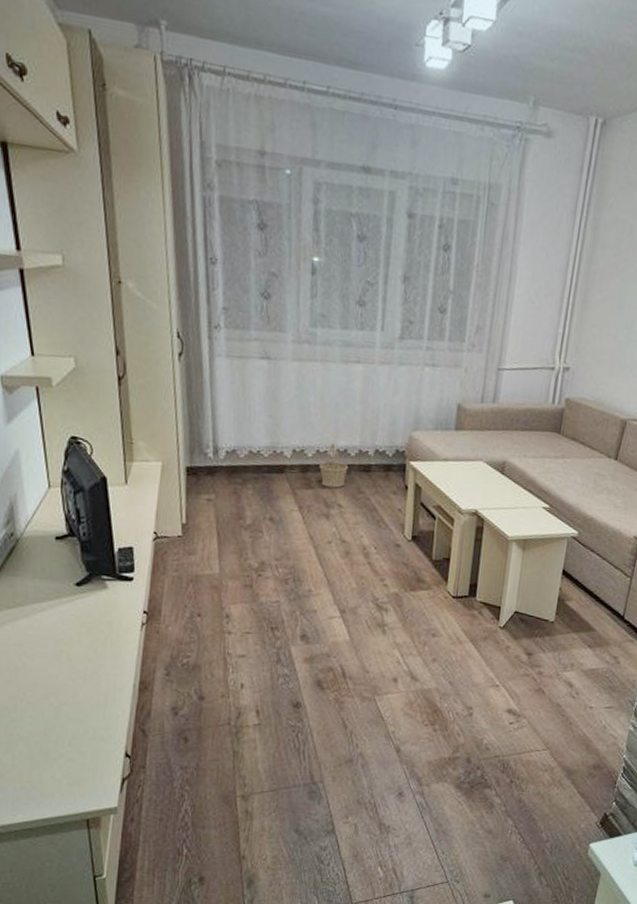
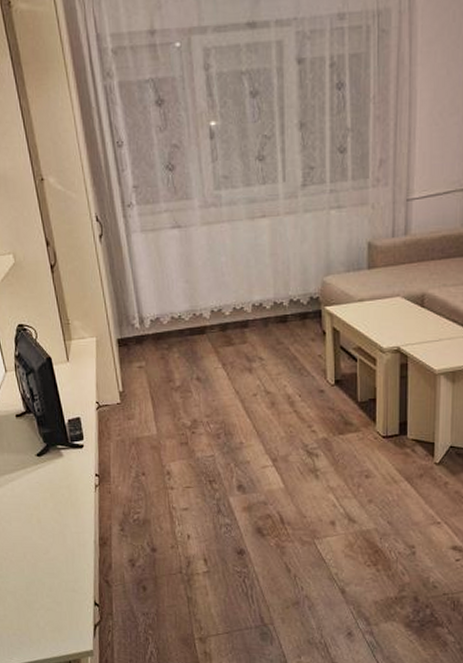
basket: present [319,442,349,488] -> none [237,298,265,342]

